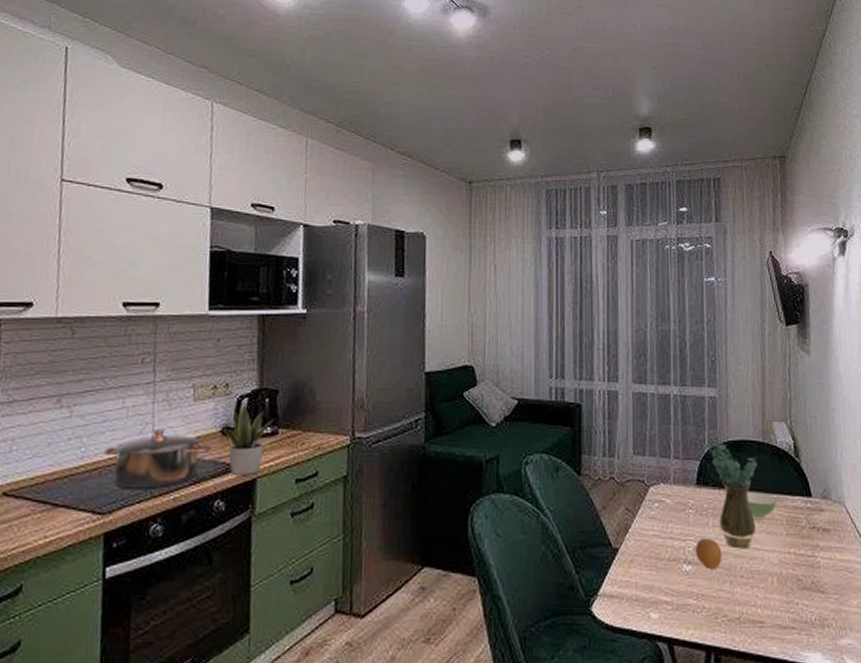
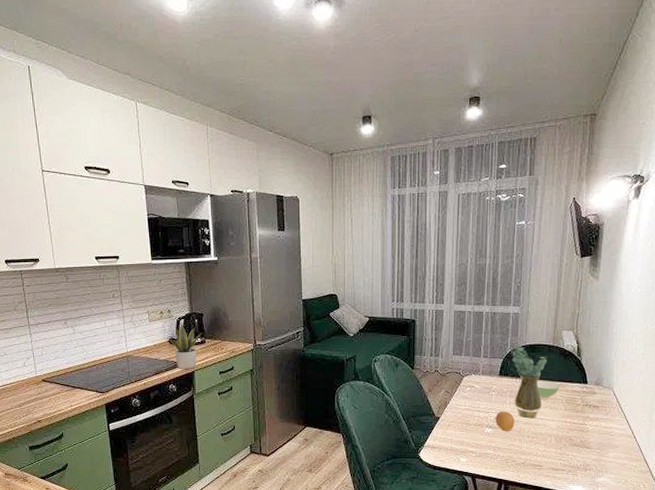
cooking pot: present [103,428,212,491] -> none [97,340,164,379]

